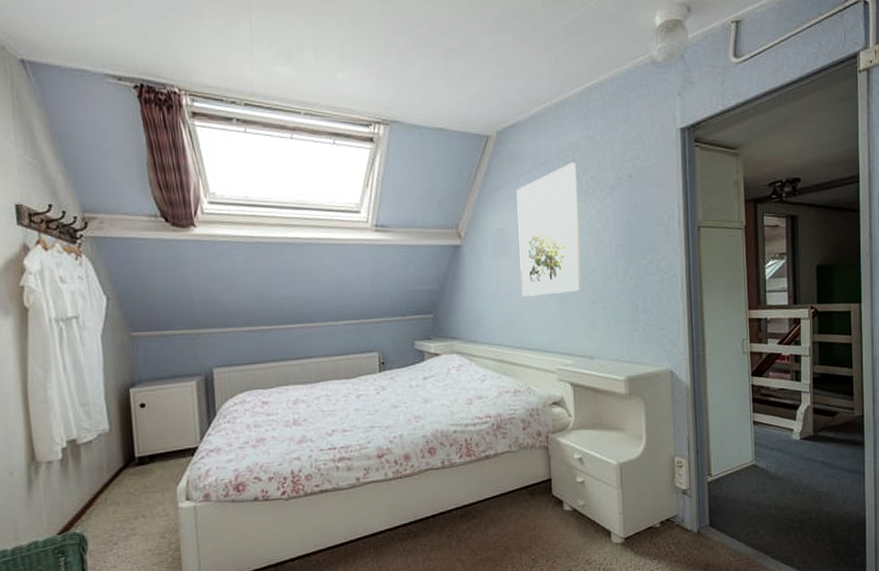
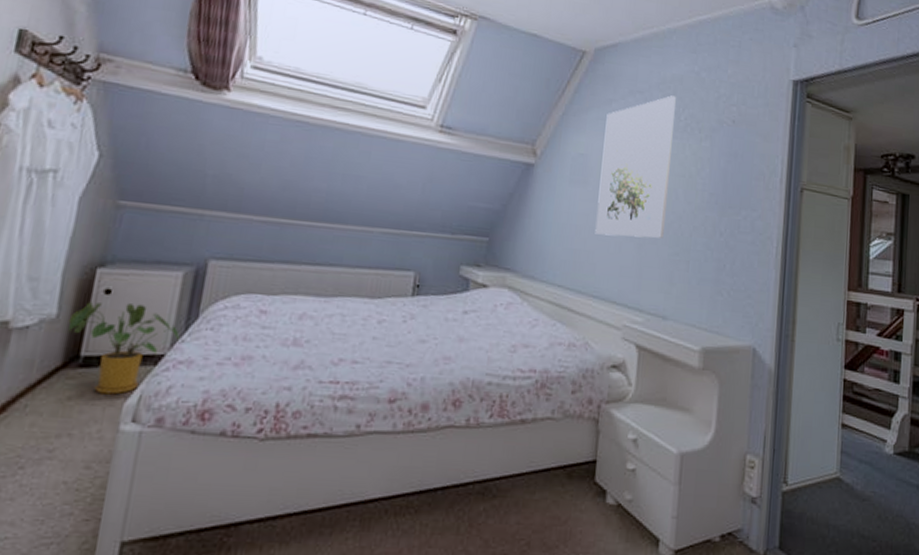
house plant: none [119,411,205,483] -> present [68,302,180,395]

